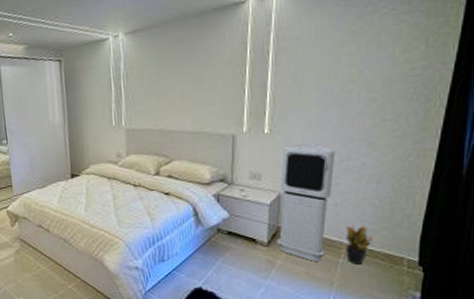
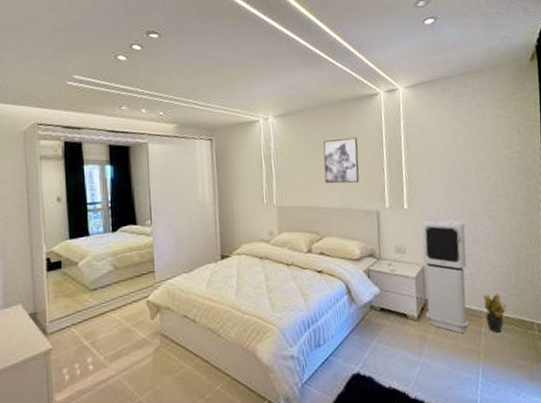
wall art: none [176,54,217,106] -> present [323,137,360,184]

